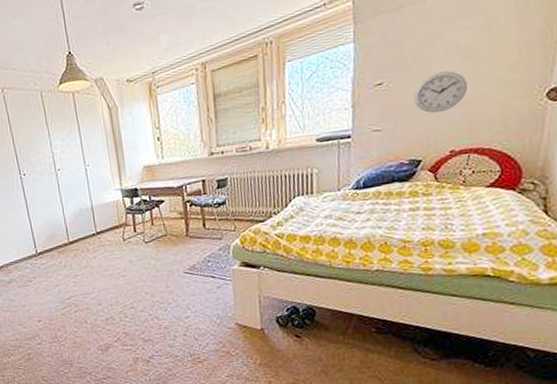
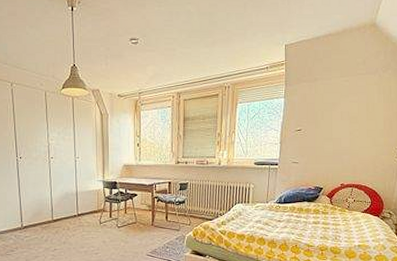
wall clock: present [414,71,469,114] -> none [321,129,354,156]

